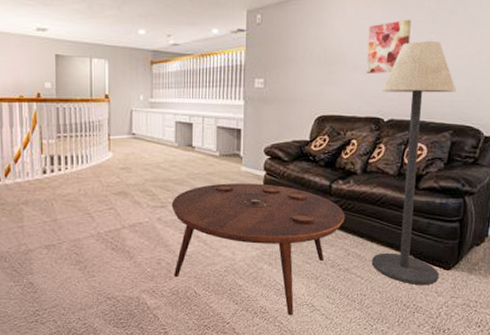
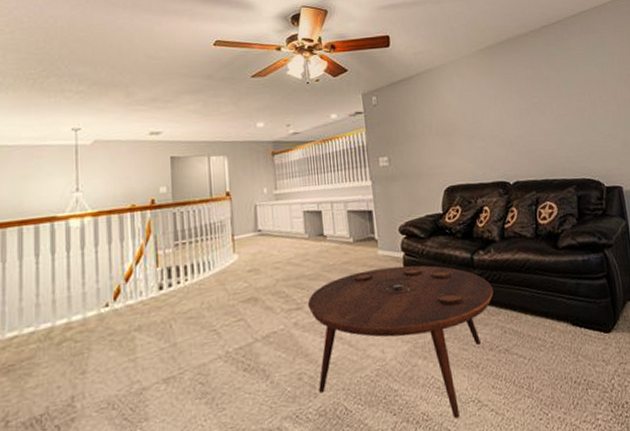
wall art: present [366,19,411,73] -> none [478,87,517,140]
floor lamp: present [371,41,456,286] -> none [502,104,602,356]

